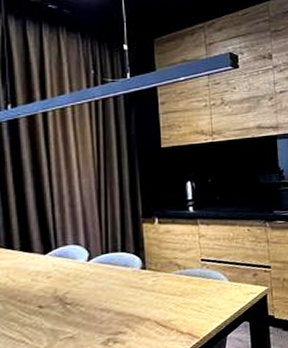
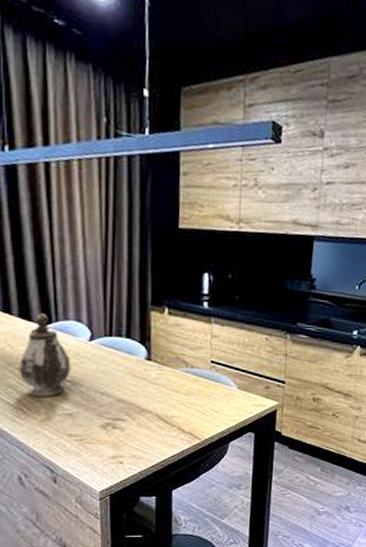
teapot: none [21,243,71,327] -> present [19,313,71,398]

